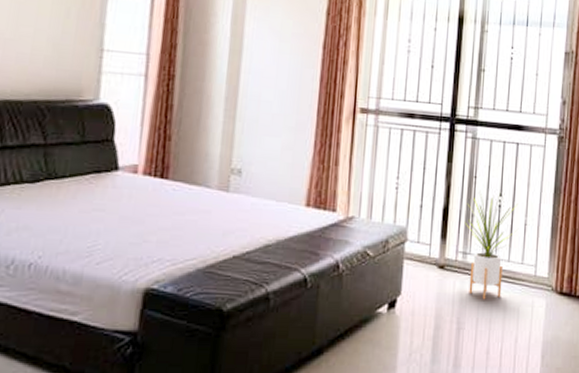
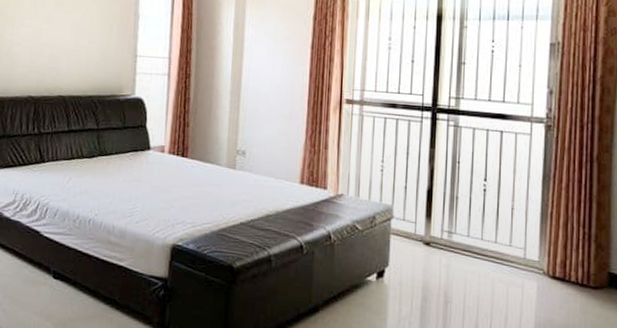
house plant: present [464,191,517,300] -> none [449,175,503,277]

